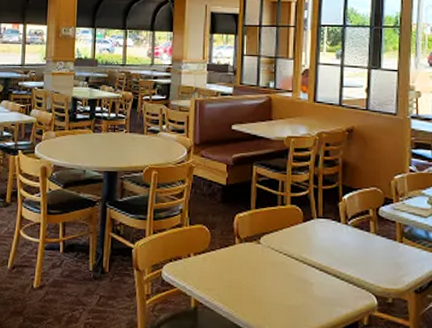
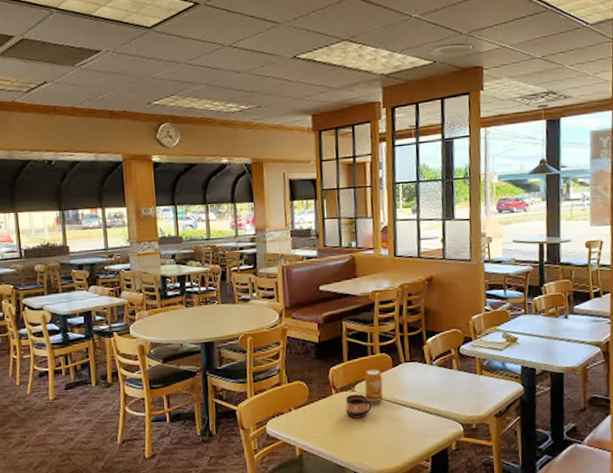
cup: none [248,247,277,274] -> present [345,394,372,419]
soda can: none [271,221,291,262] -> present [364,369,383,405]

